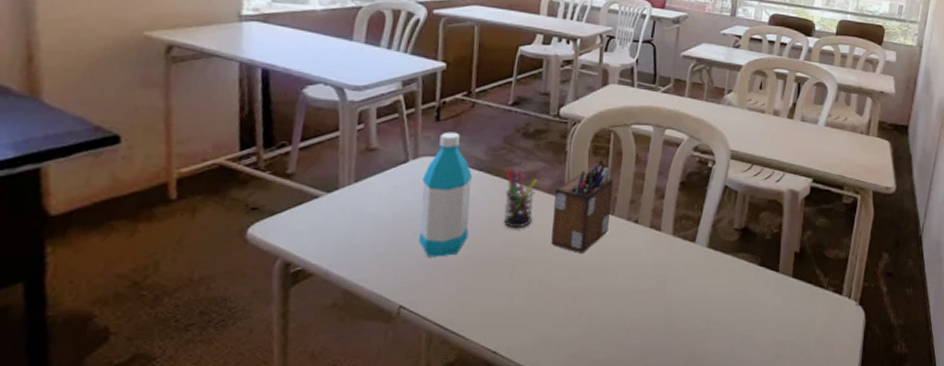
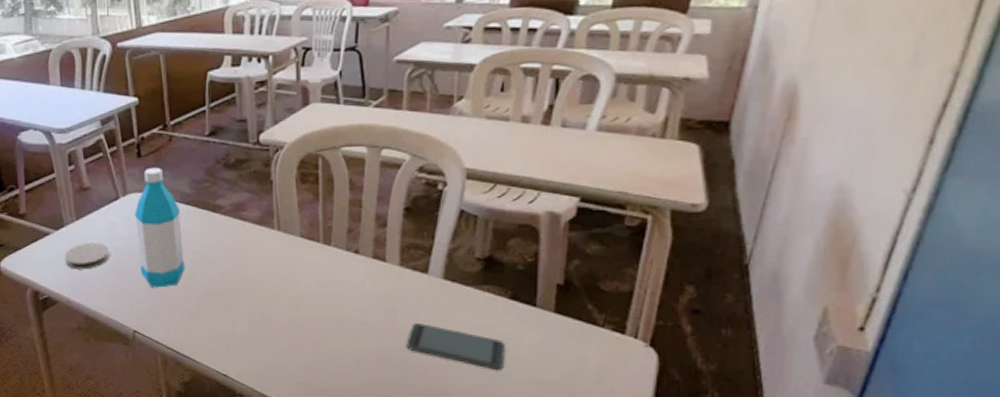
coaster: none [331,207,388,237] -> present [64,242,110,270]
pen holder: present [504,167,538,229] -> none [214,199,246,260]
desk organizer: present [551,158,614,254] -> none [264,185,327,285]
smartphone: none [672,290,754,332] -> present [406,323,505,370]

